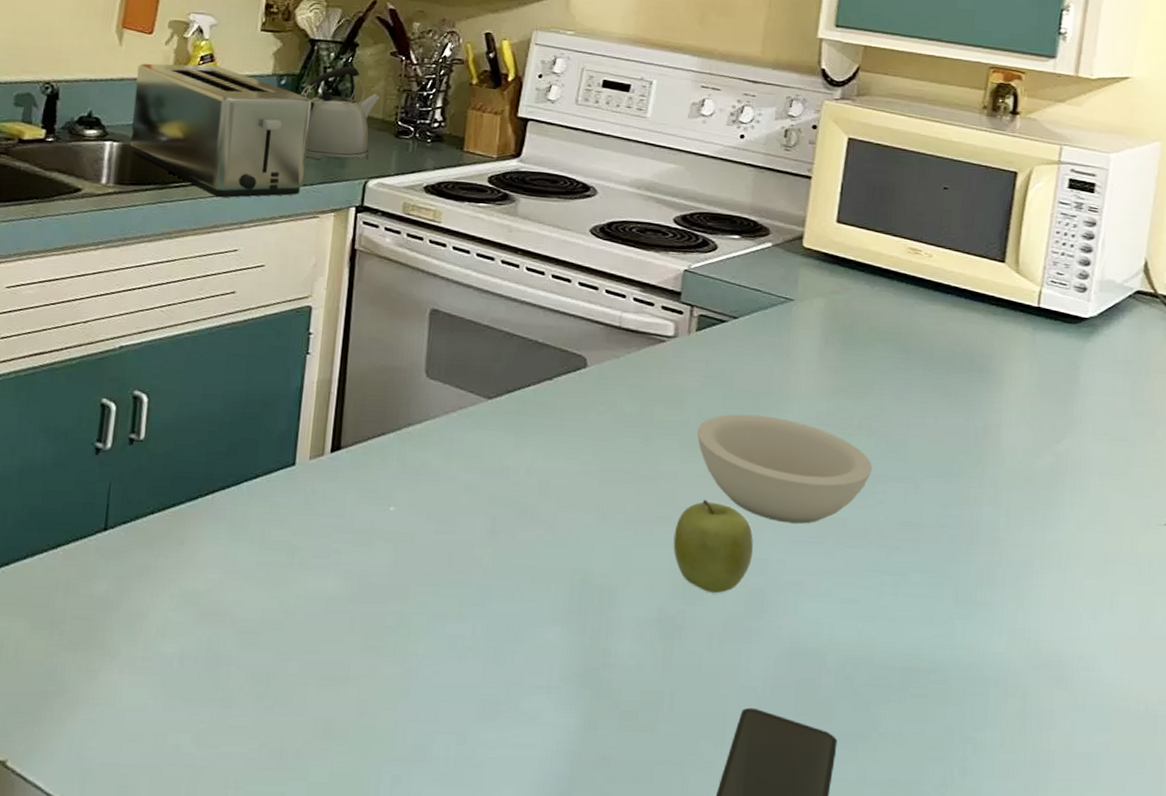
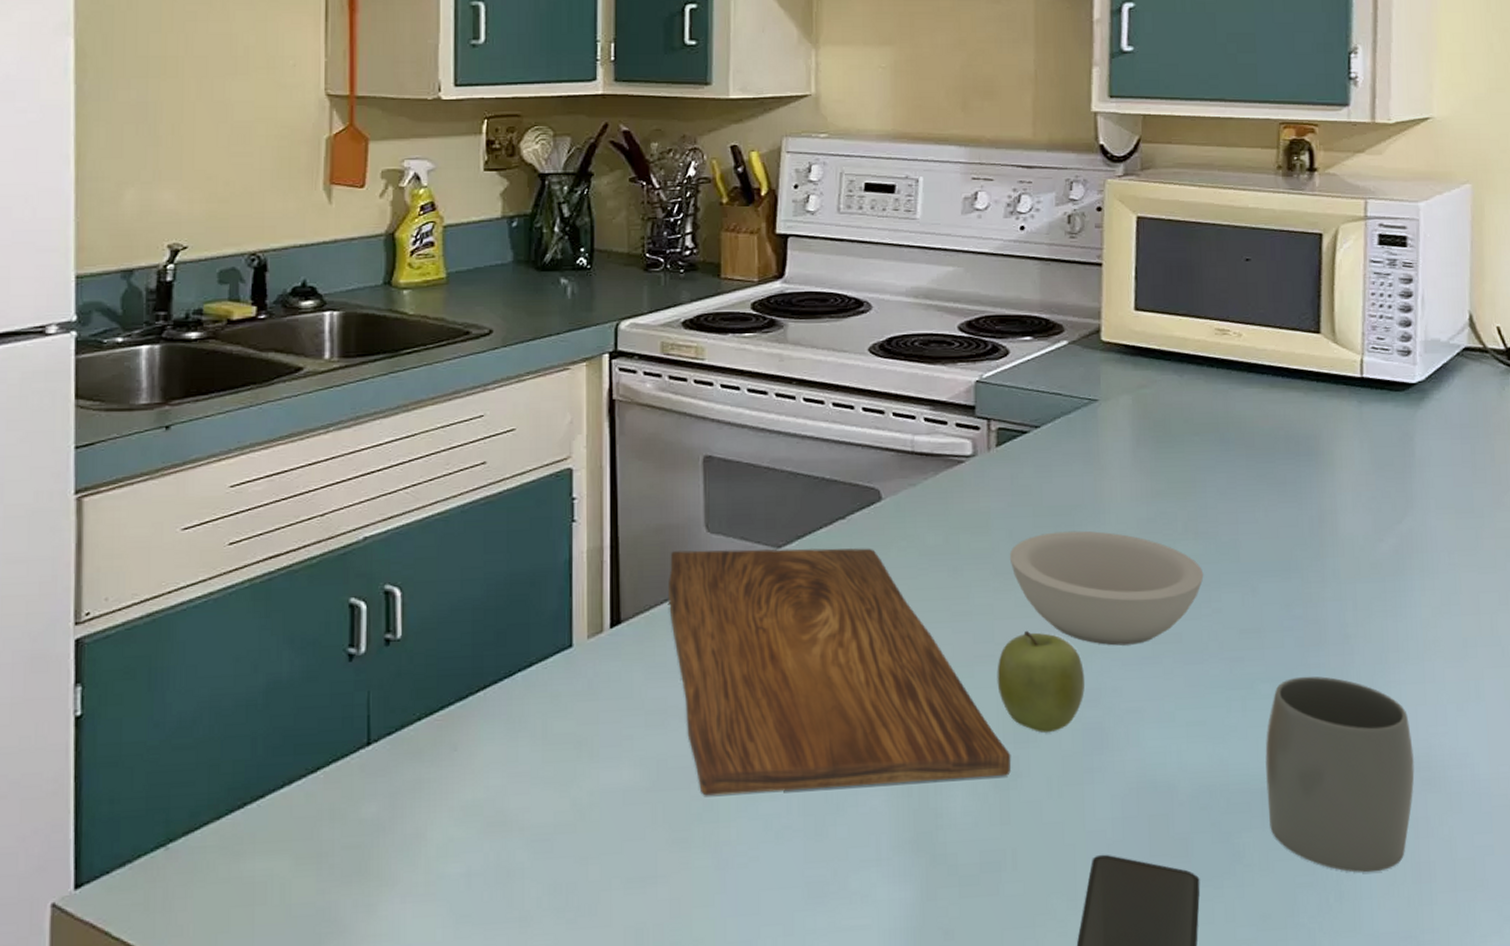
toaster: present [130,63,312,198] -> none [351,214,549,360]
kettle: present [300,66,381,159] -> none [535,199,624,305]
cutting board: none [385,391,679,626] -> present [667,548,1011,796]
mug: none [907,570,1046,754] -> present [1265,676,1415,873]

